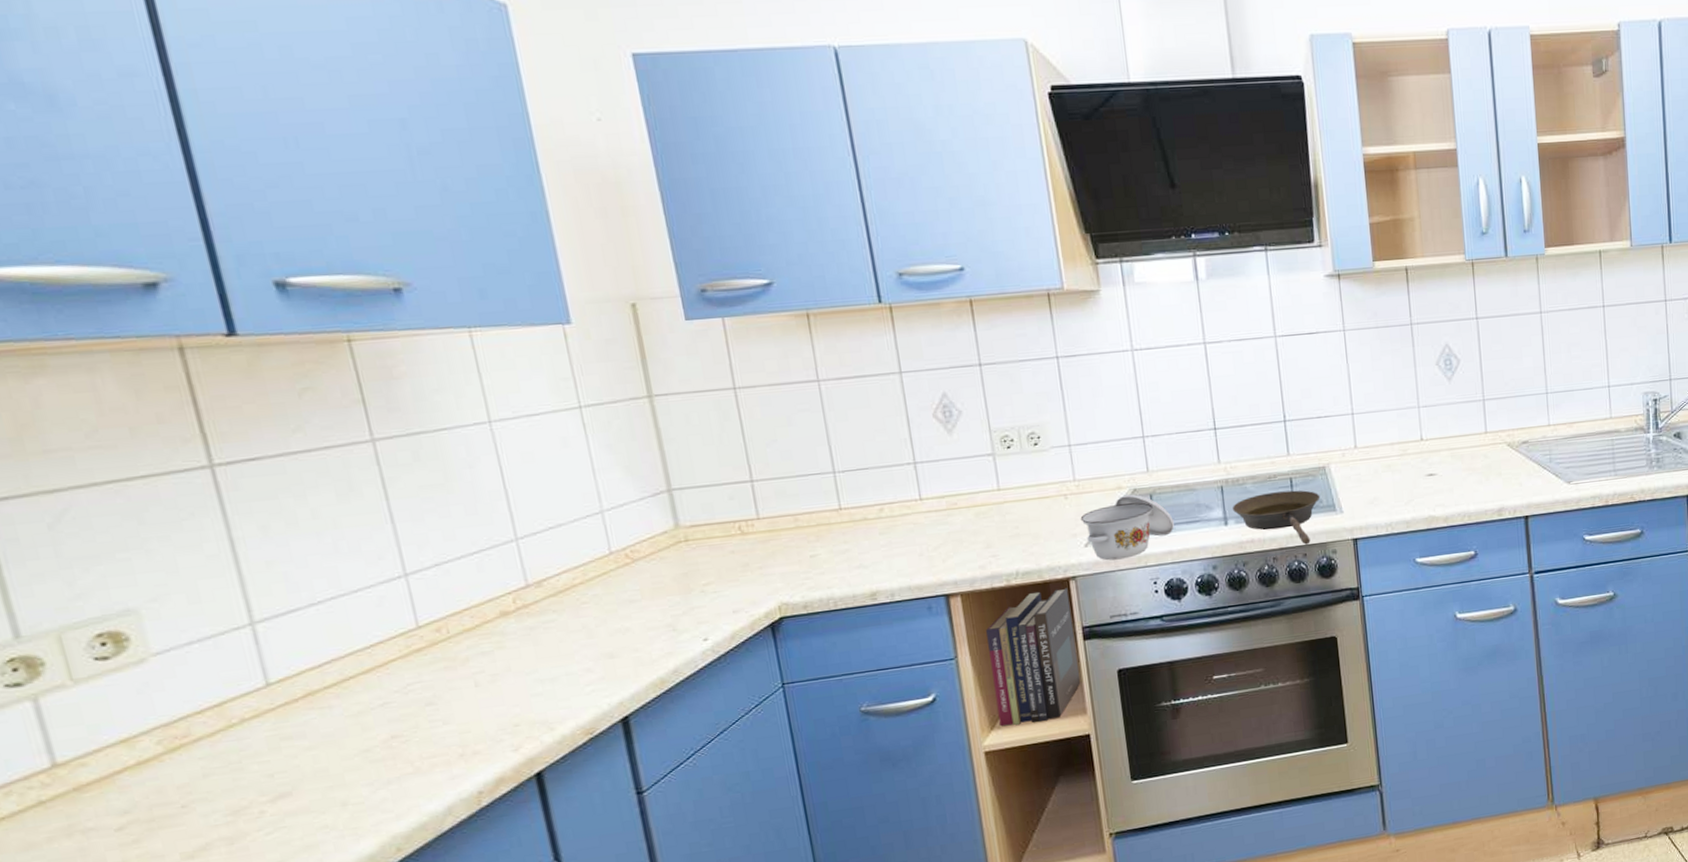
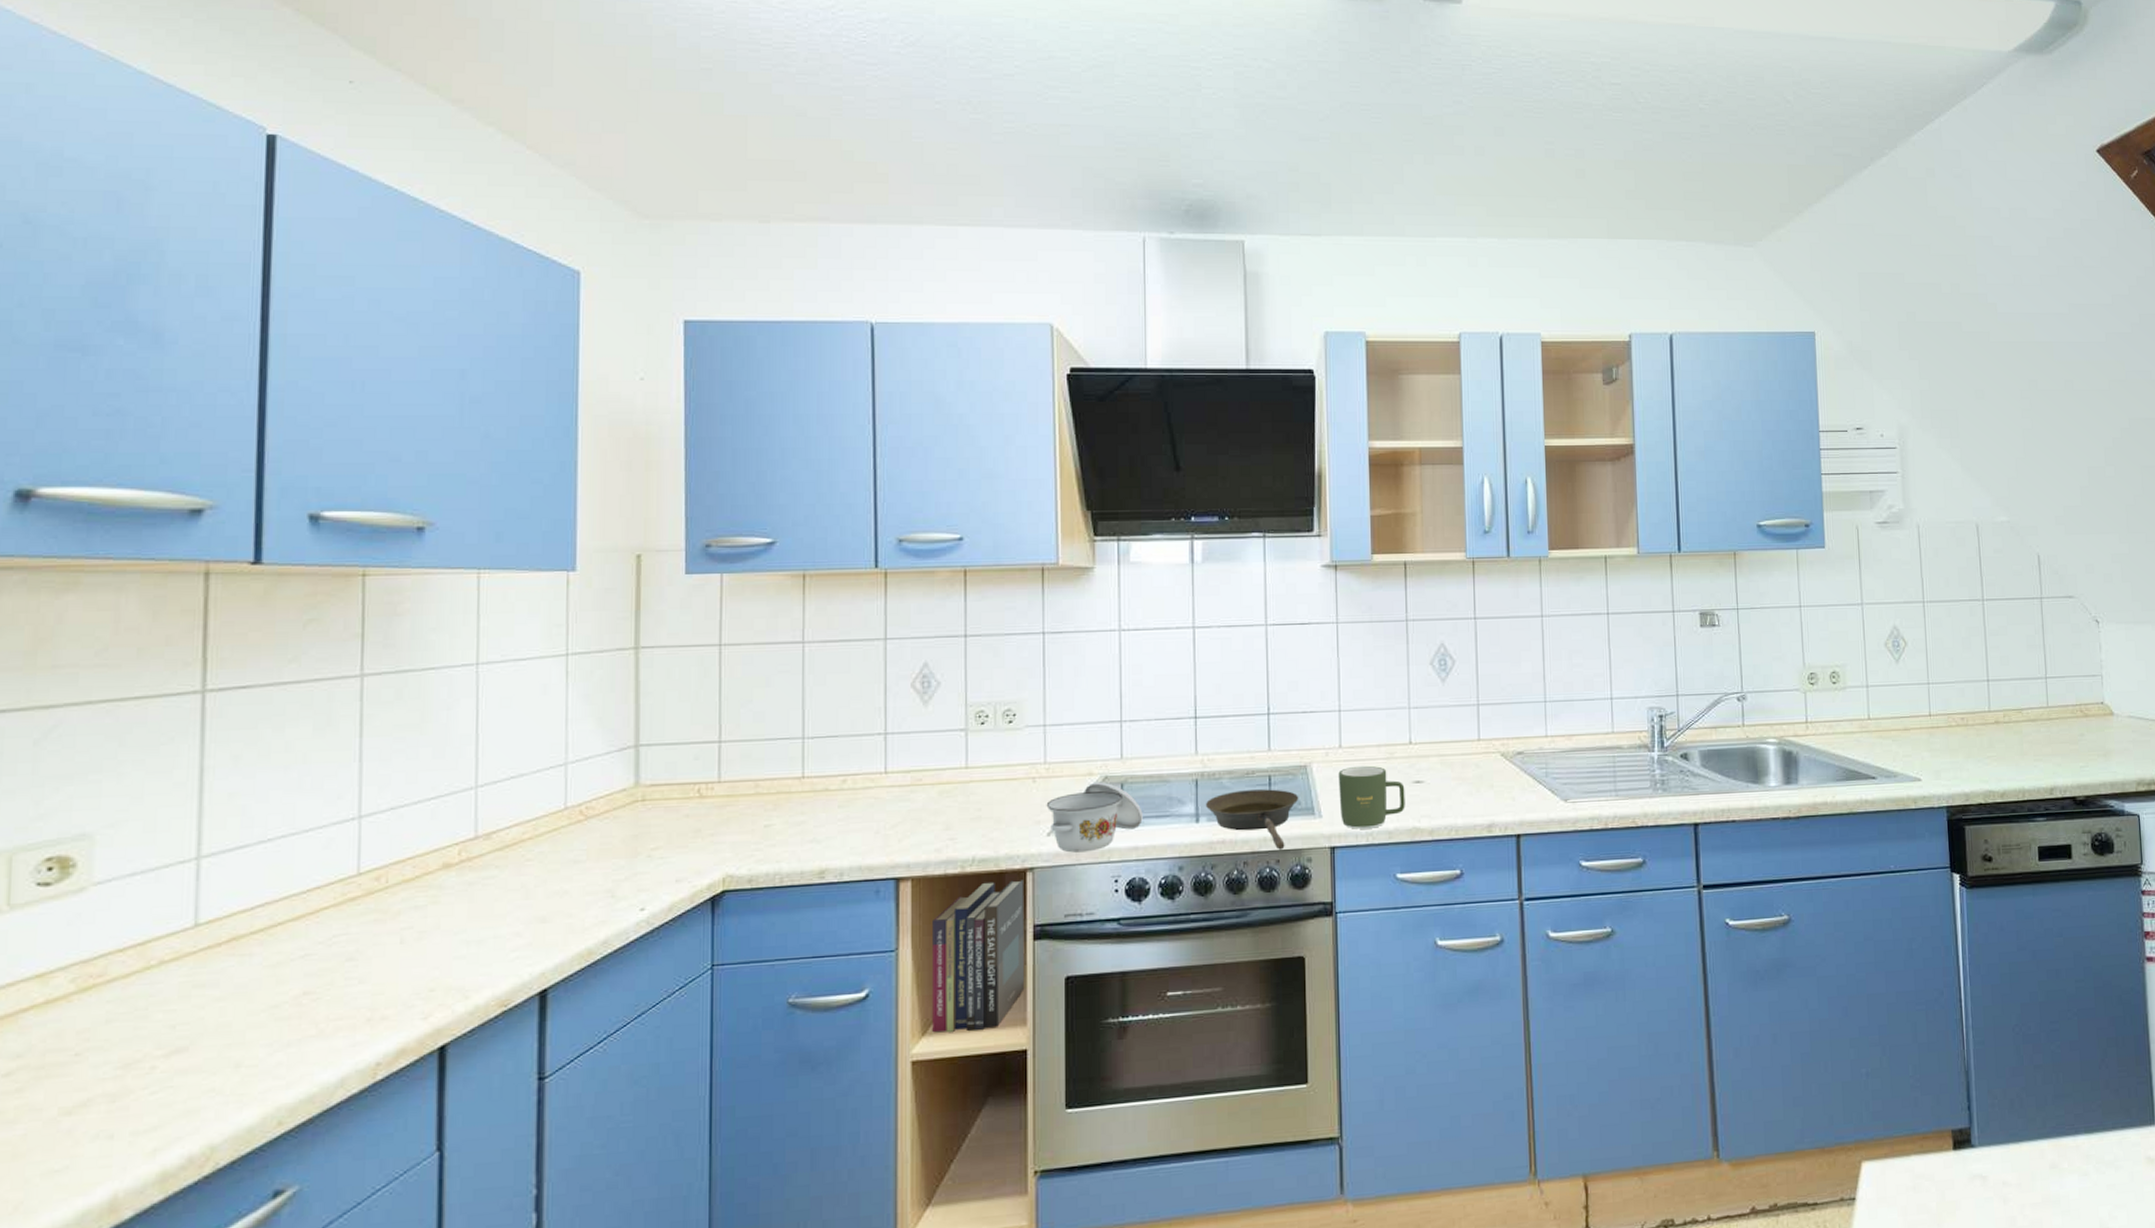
mug: none [1355,463,1421,522] -> present [1338,765,1405,829]

